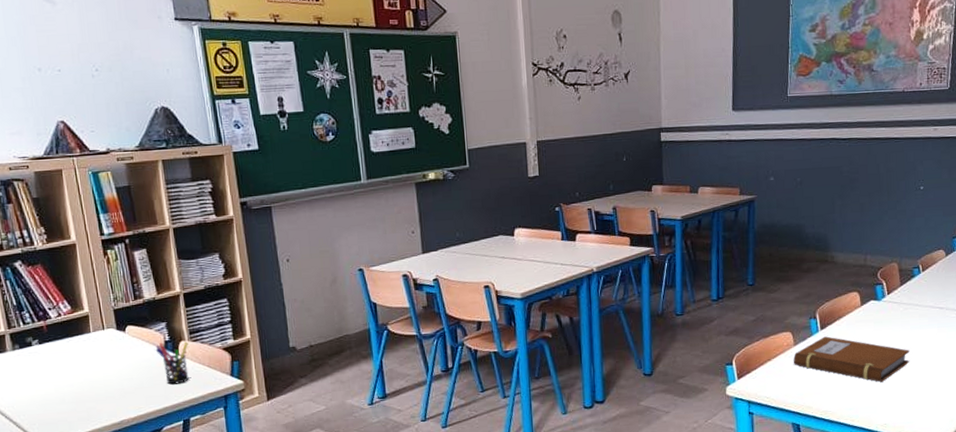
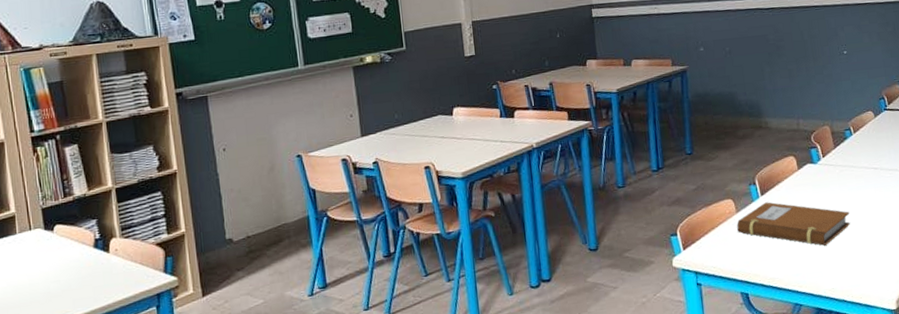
pen holder: present [155,341,189,385] -> none [85,238,120,285]

